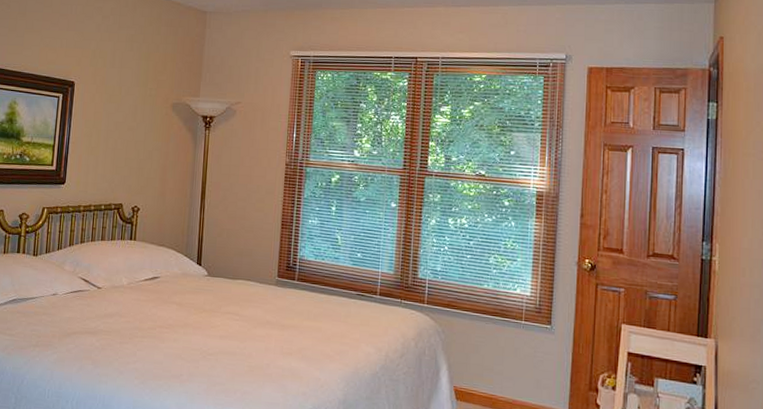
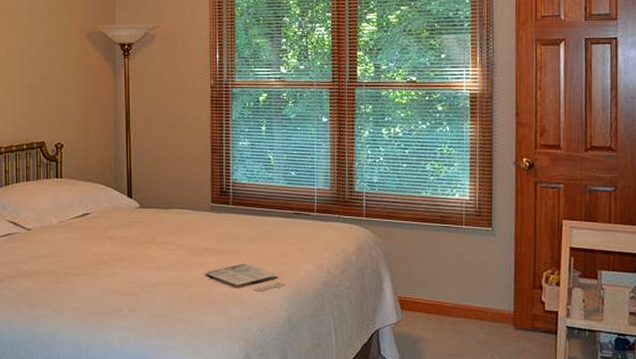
magazine: none [265,339,344,370] -> present [204,263,285,292]

